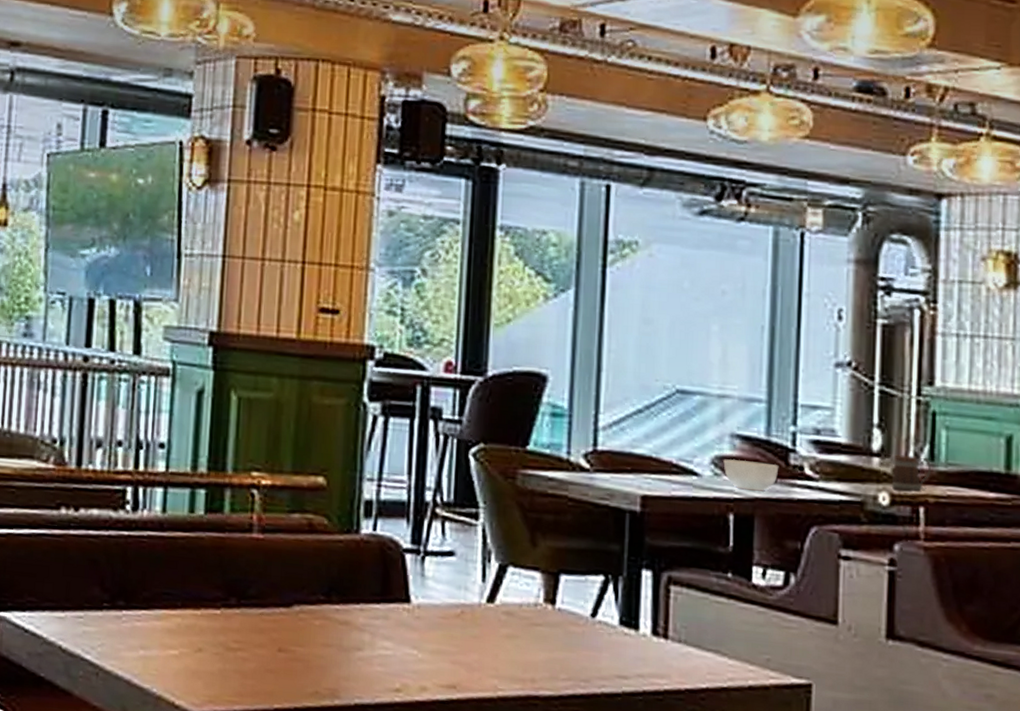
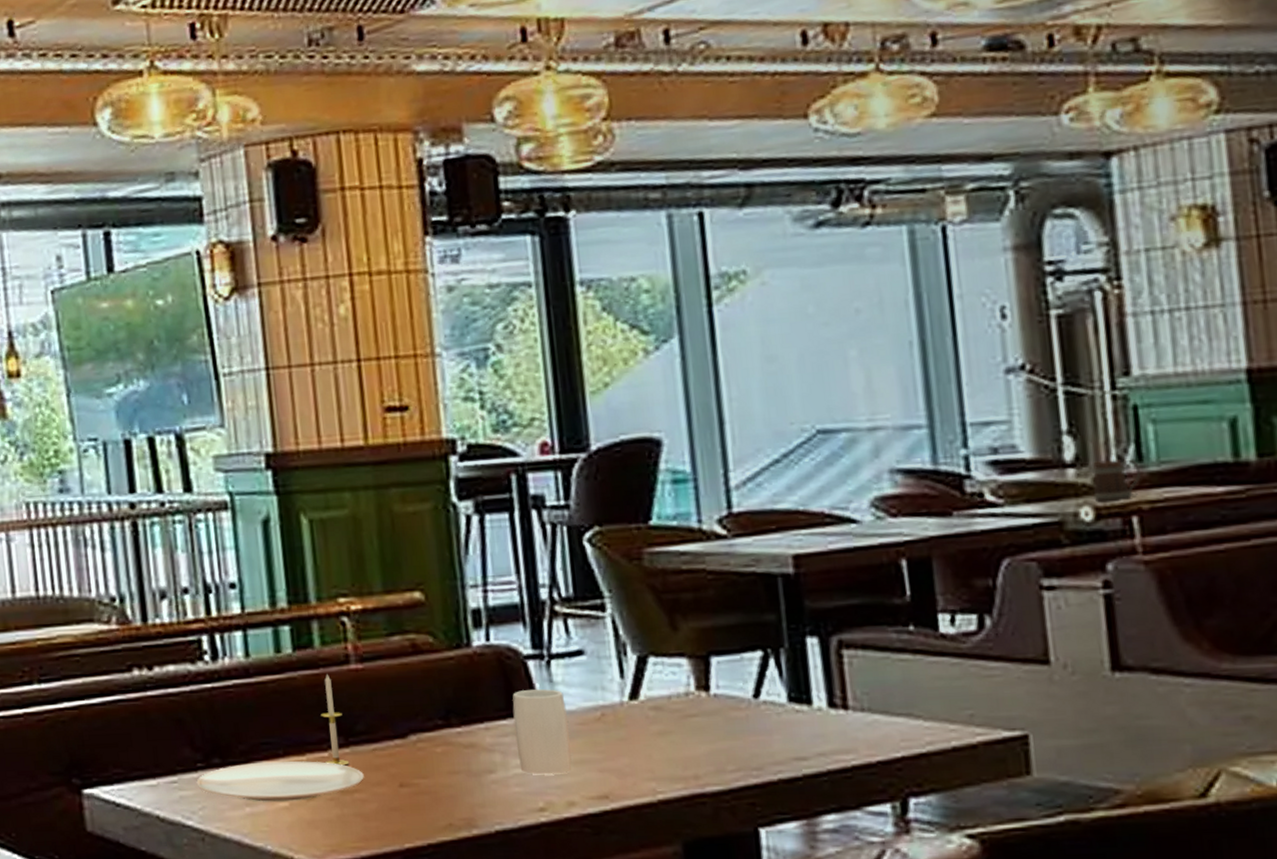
plate: none [100,610,249,650] -> present [196,761,364,802]
candle: none [216,538,239,625] -> present [321,673,350,766]
cup: none [384,579,432,661] -> present [512,689,572,775]
bowl: present [723,459,779,492] -> none [885,495,954,530]

